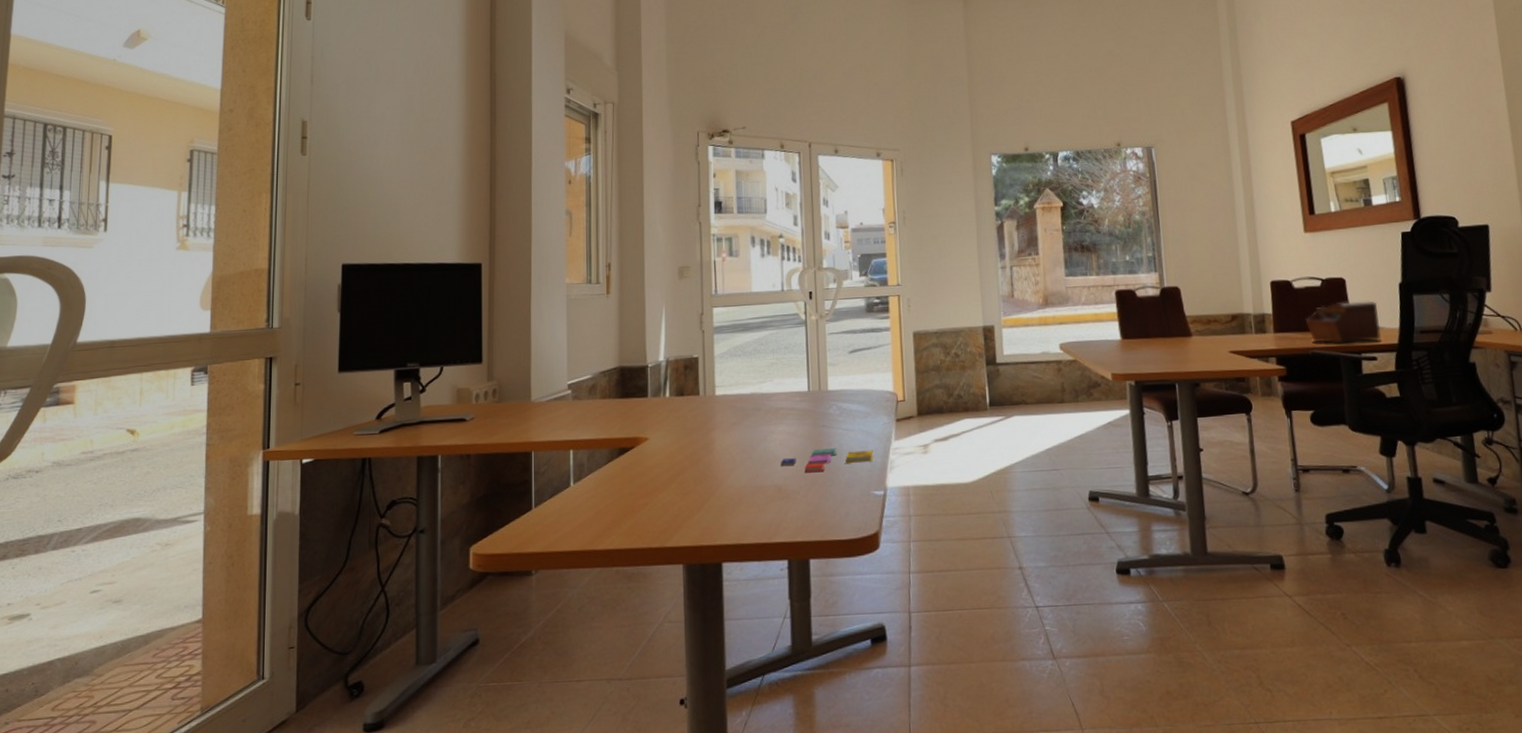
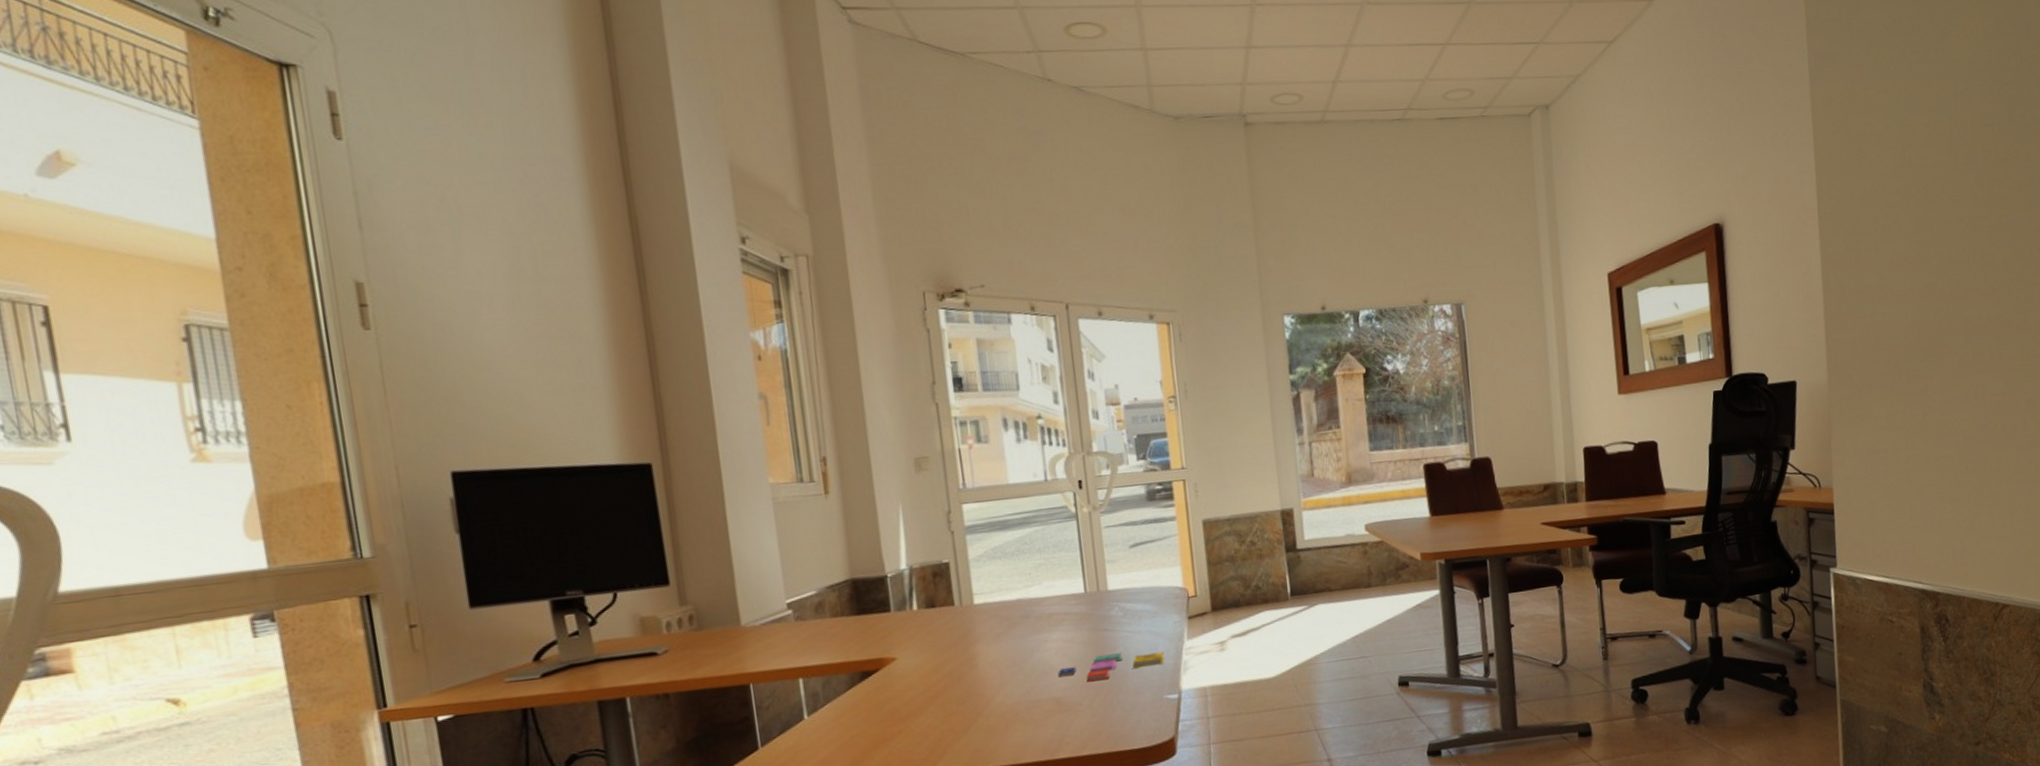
sewing box: present [1306,300,1381,344] -> none [1618,463,1690,510]

